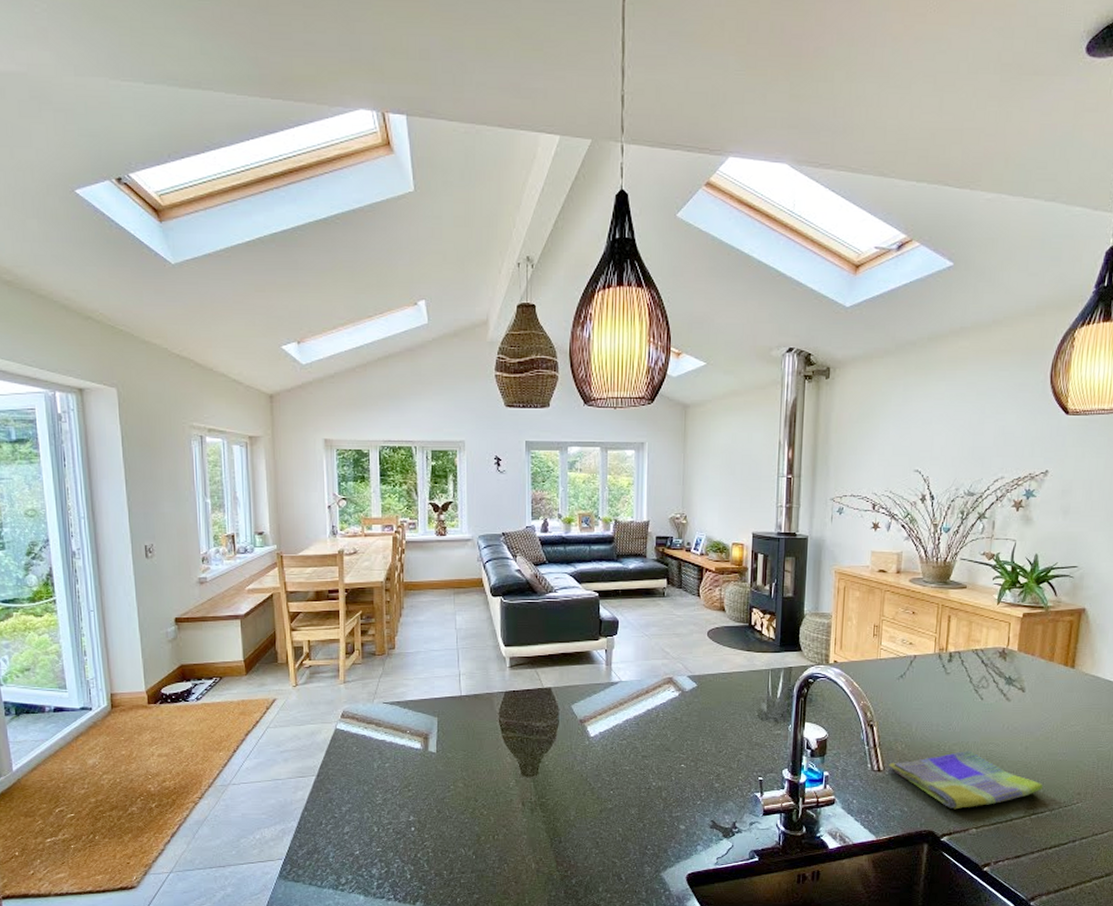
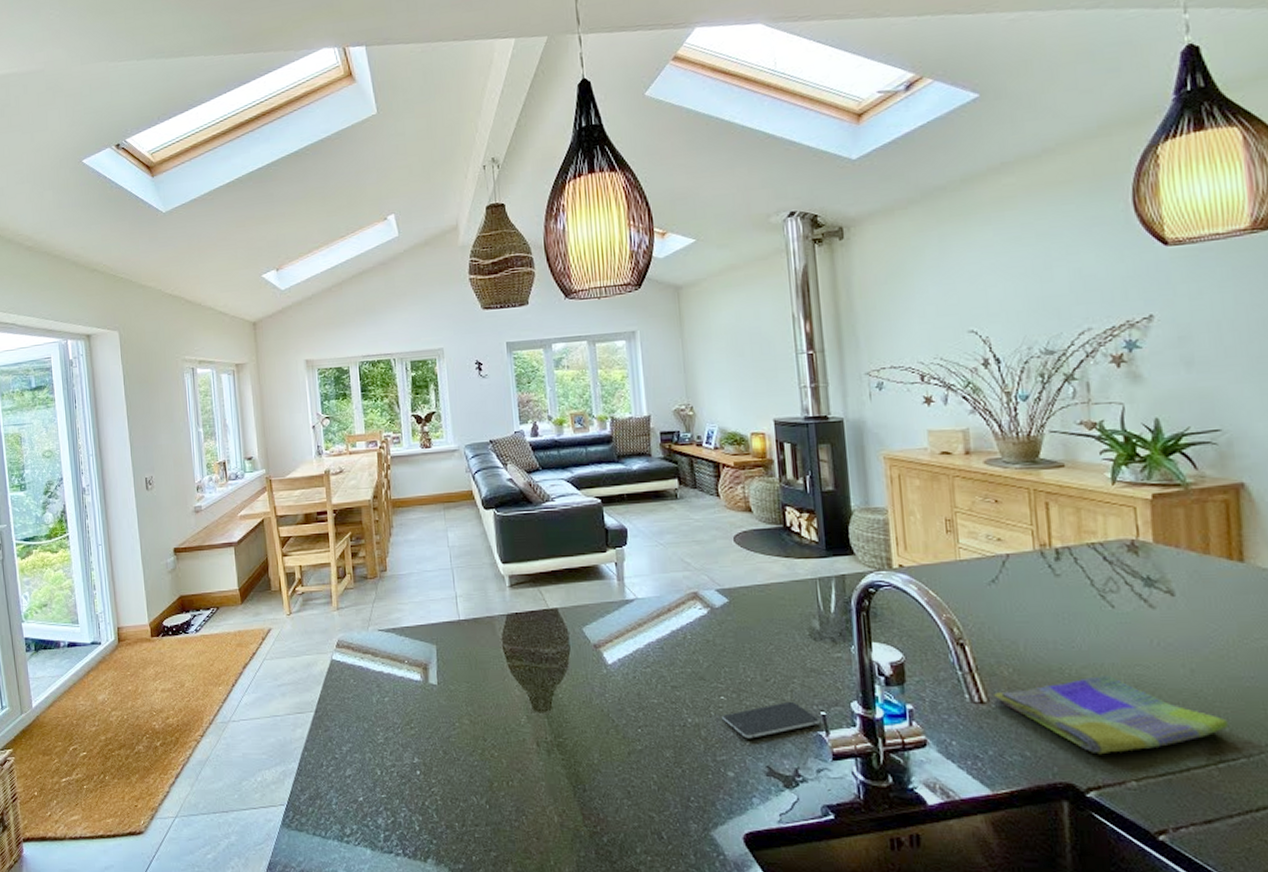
smartphone: none [681,769,758,799] -> present [722,701,821,739]

